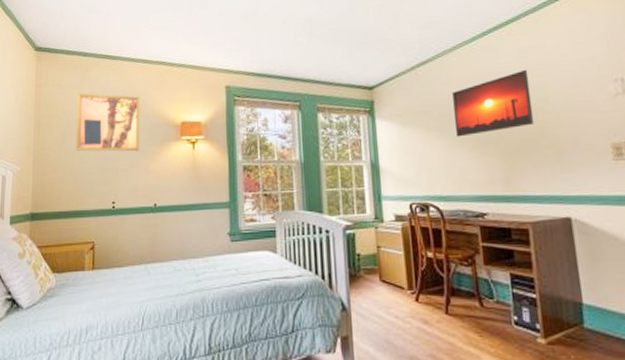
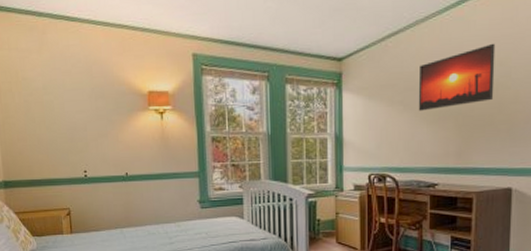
wall art: present [76,93,140,152] -> none [36,58,107,121]

